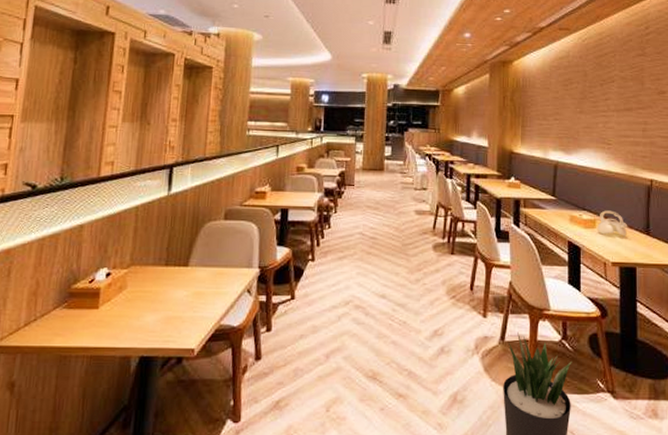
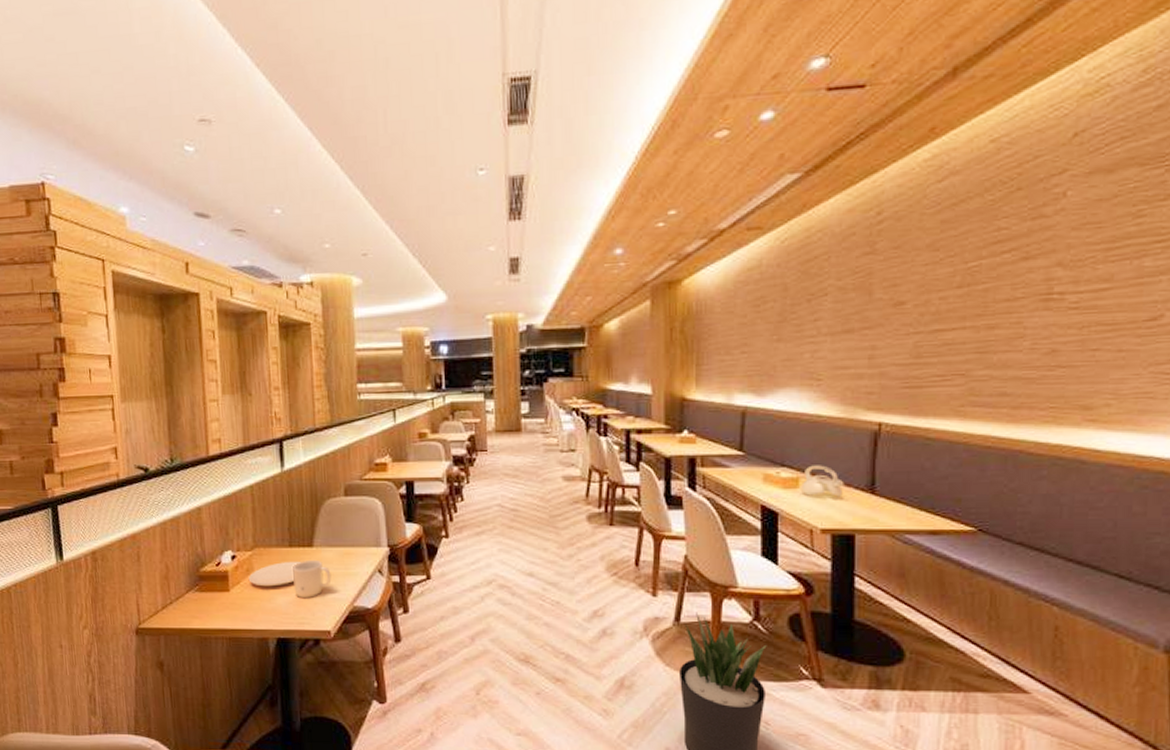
plate: none [119,279,174,304] -> present [248,561,301,587]
mug: none [164,279,202,316] -> present [292,561,332,598]

